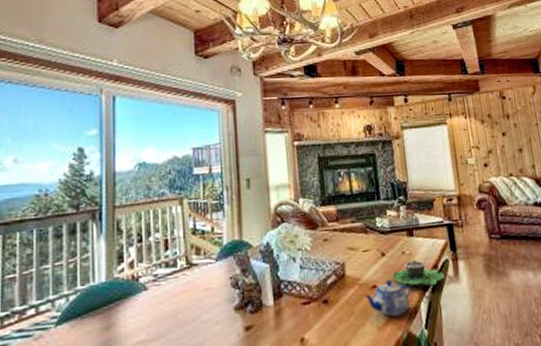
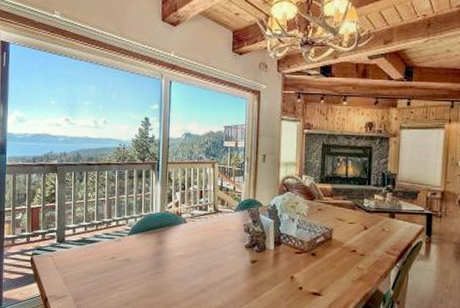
teapot: present [363,279,411,317] -> none [344,248,384,276]
succulent planter: present [392,260,444,288] -> none [371,237,416,260]

